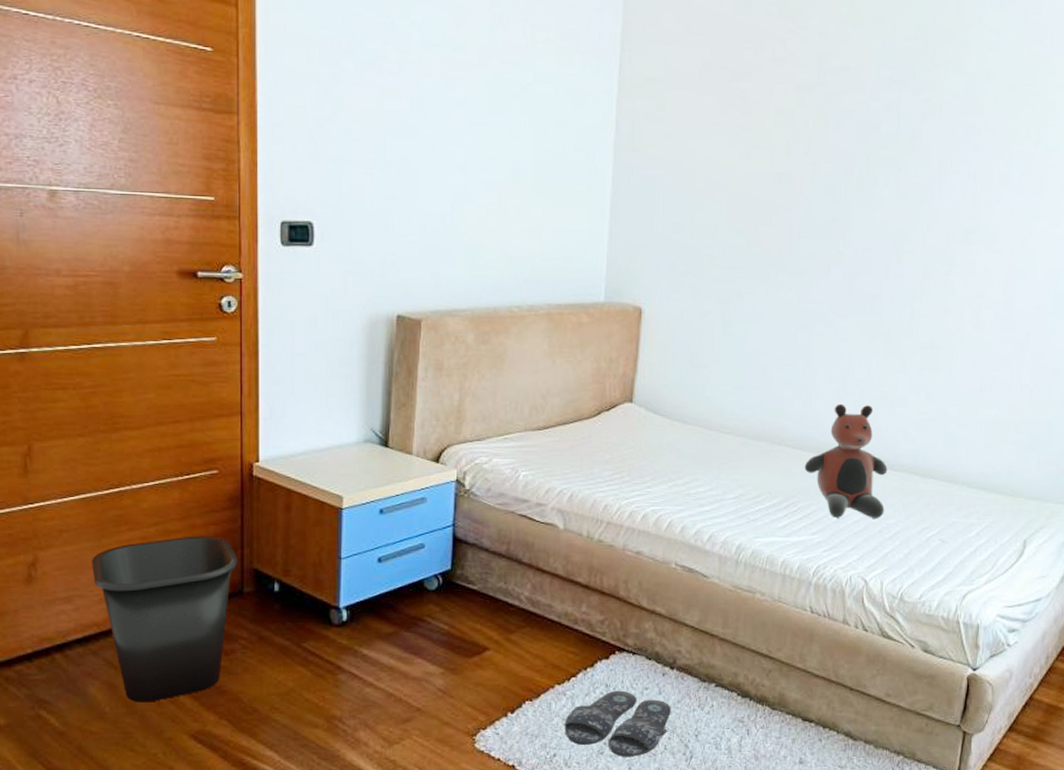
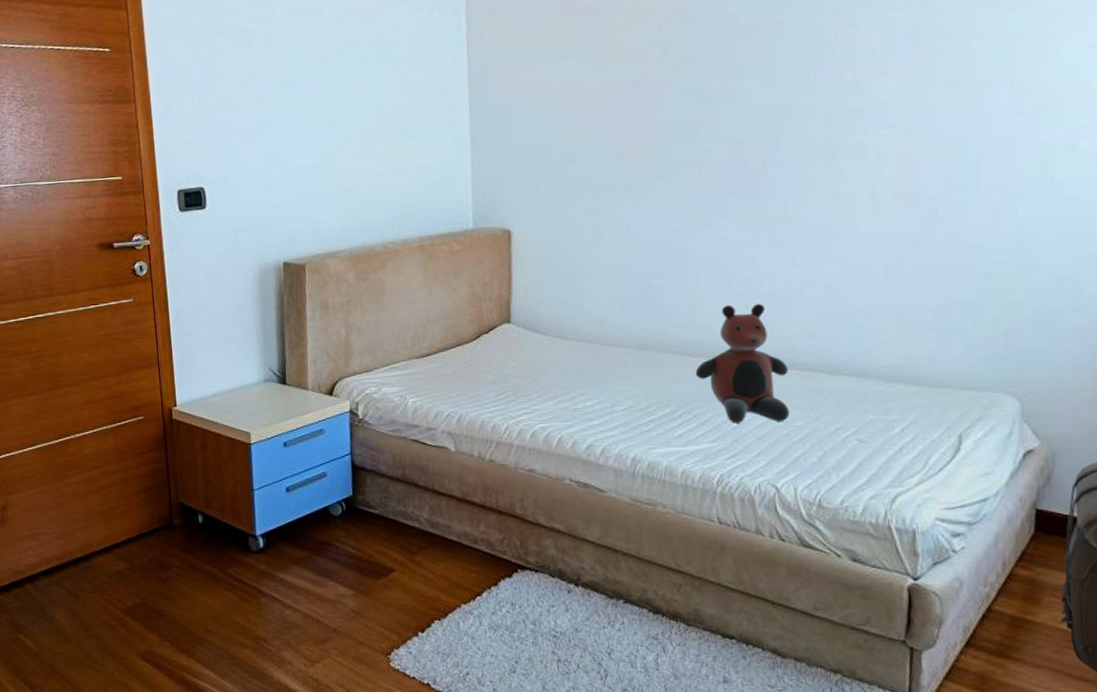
waste bin: present [92,536,238,702] -> none [49,475,167,626]
slippers: present [564,690,671,757] -> none [474,608,580,676]

